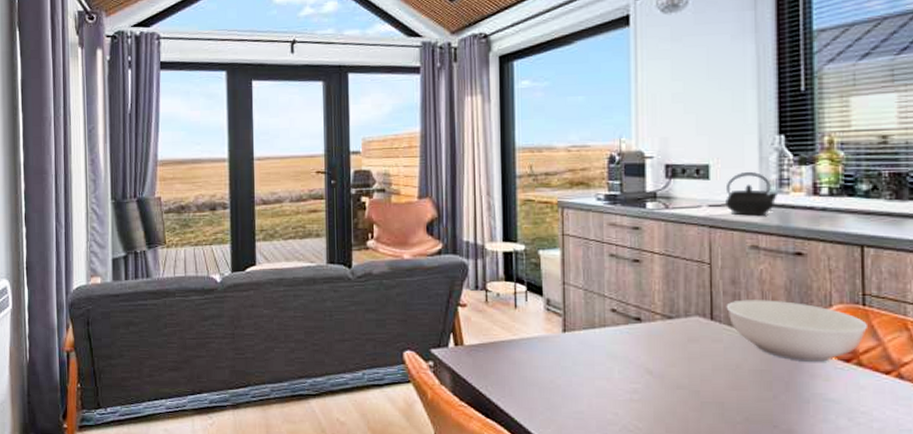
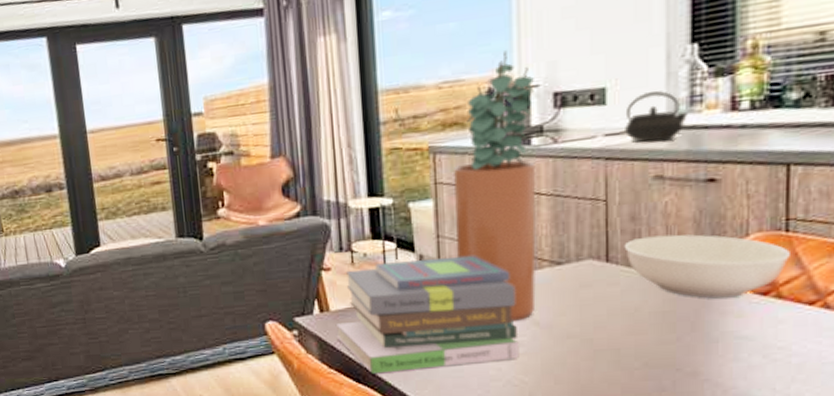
books: none [468,303,634,410] -> present [335,255,519,374]
vase: none [578,125,651,368] -> present [452,50,537,321]

